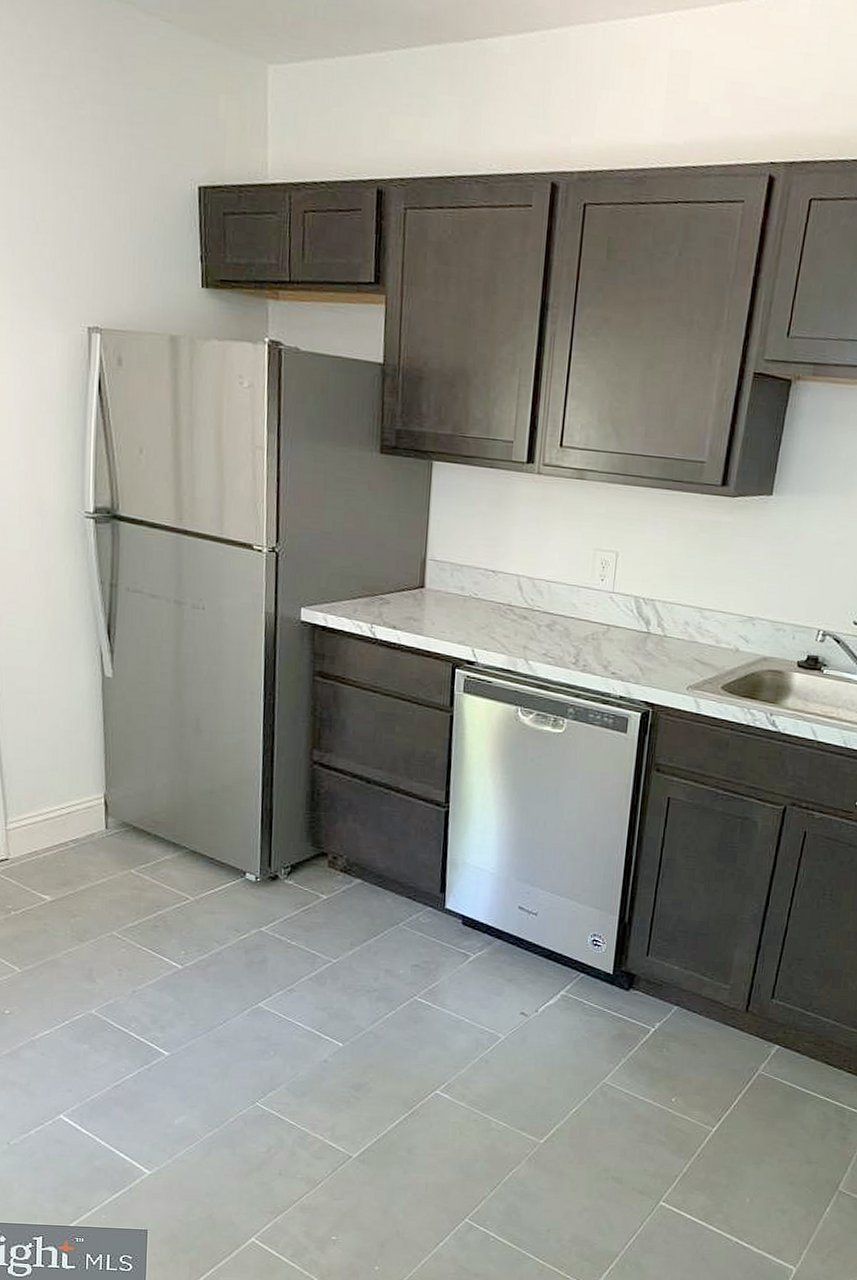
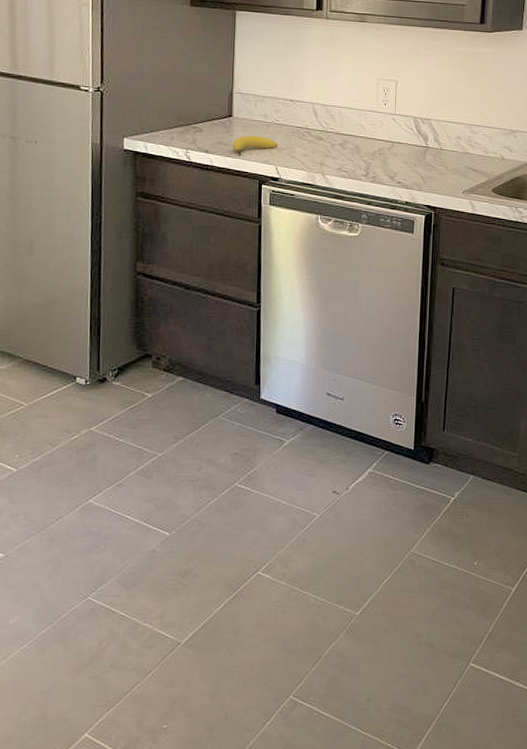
fruit: none [423,610,475,634] -> present [232,135,278,155]

